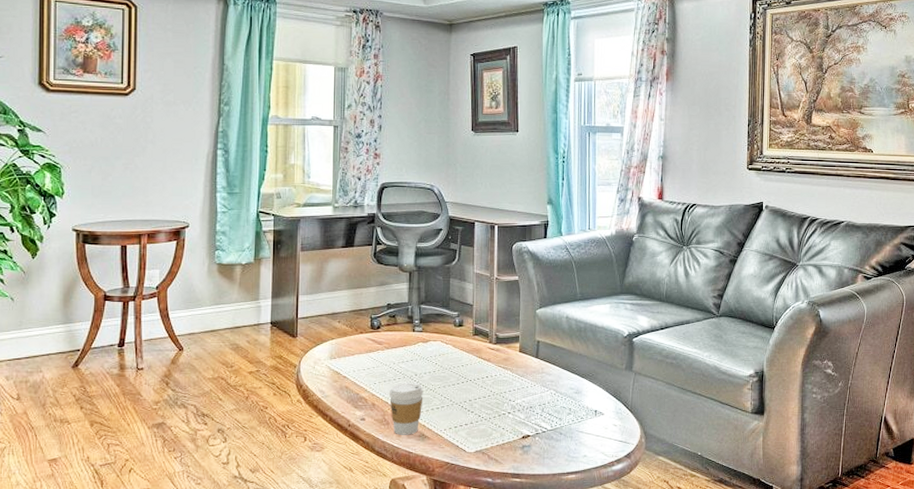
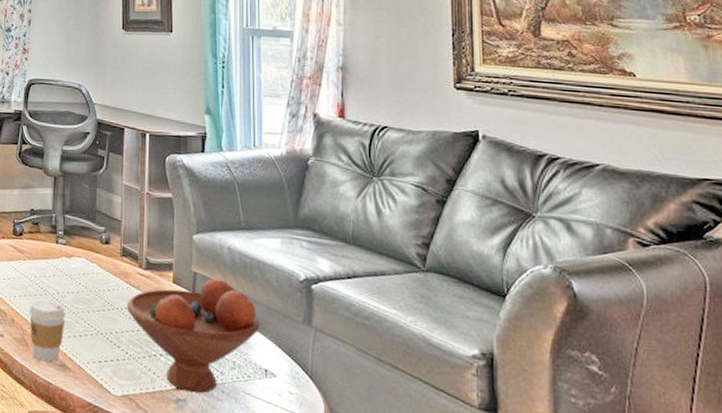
fruit bowl: none [479,343,592,439] -> present [127,278,260,393]

